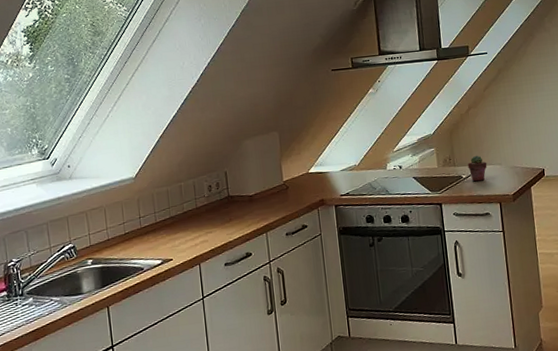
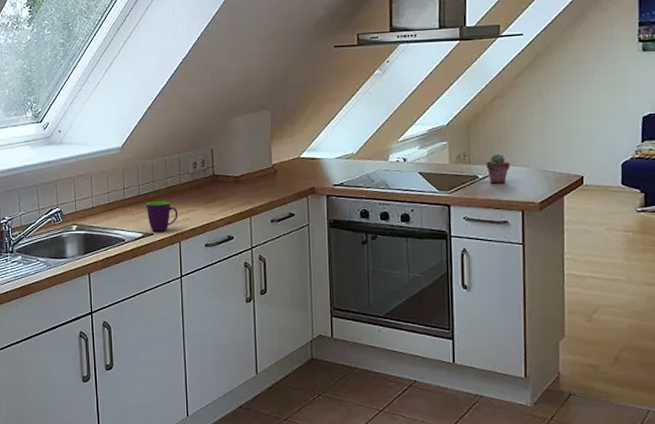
mug: none [163,225,197,257] -> present [146,201,178,232]

